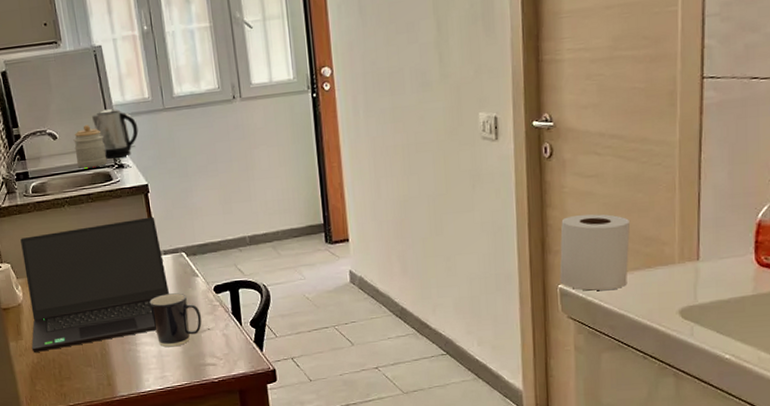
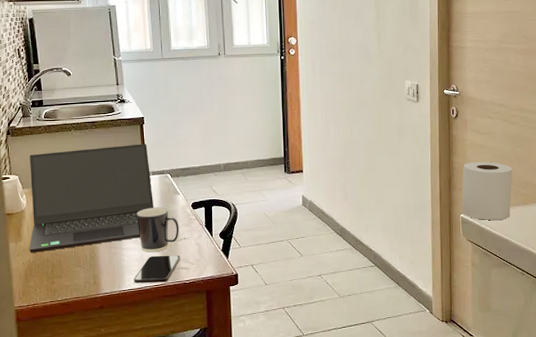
jar: present [73,125,108,168] -> none [84,66,112,100]
kettle: present [92,109,139,160] -> none [102,55,140,95]
phone: none [153,349,206,384] -> present [133,255,181,284]

